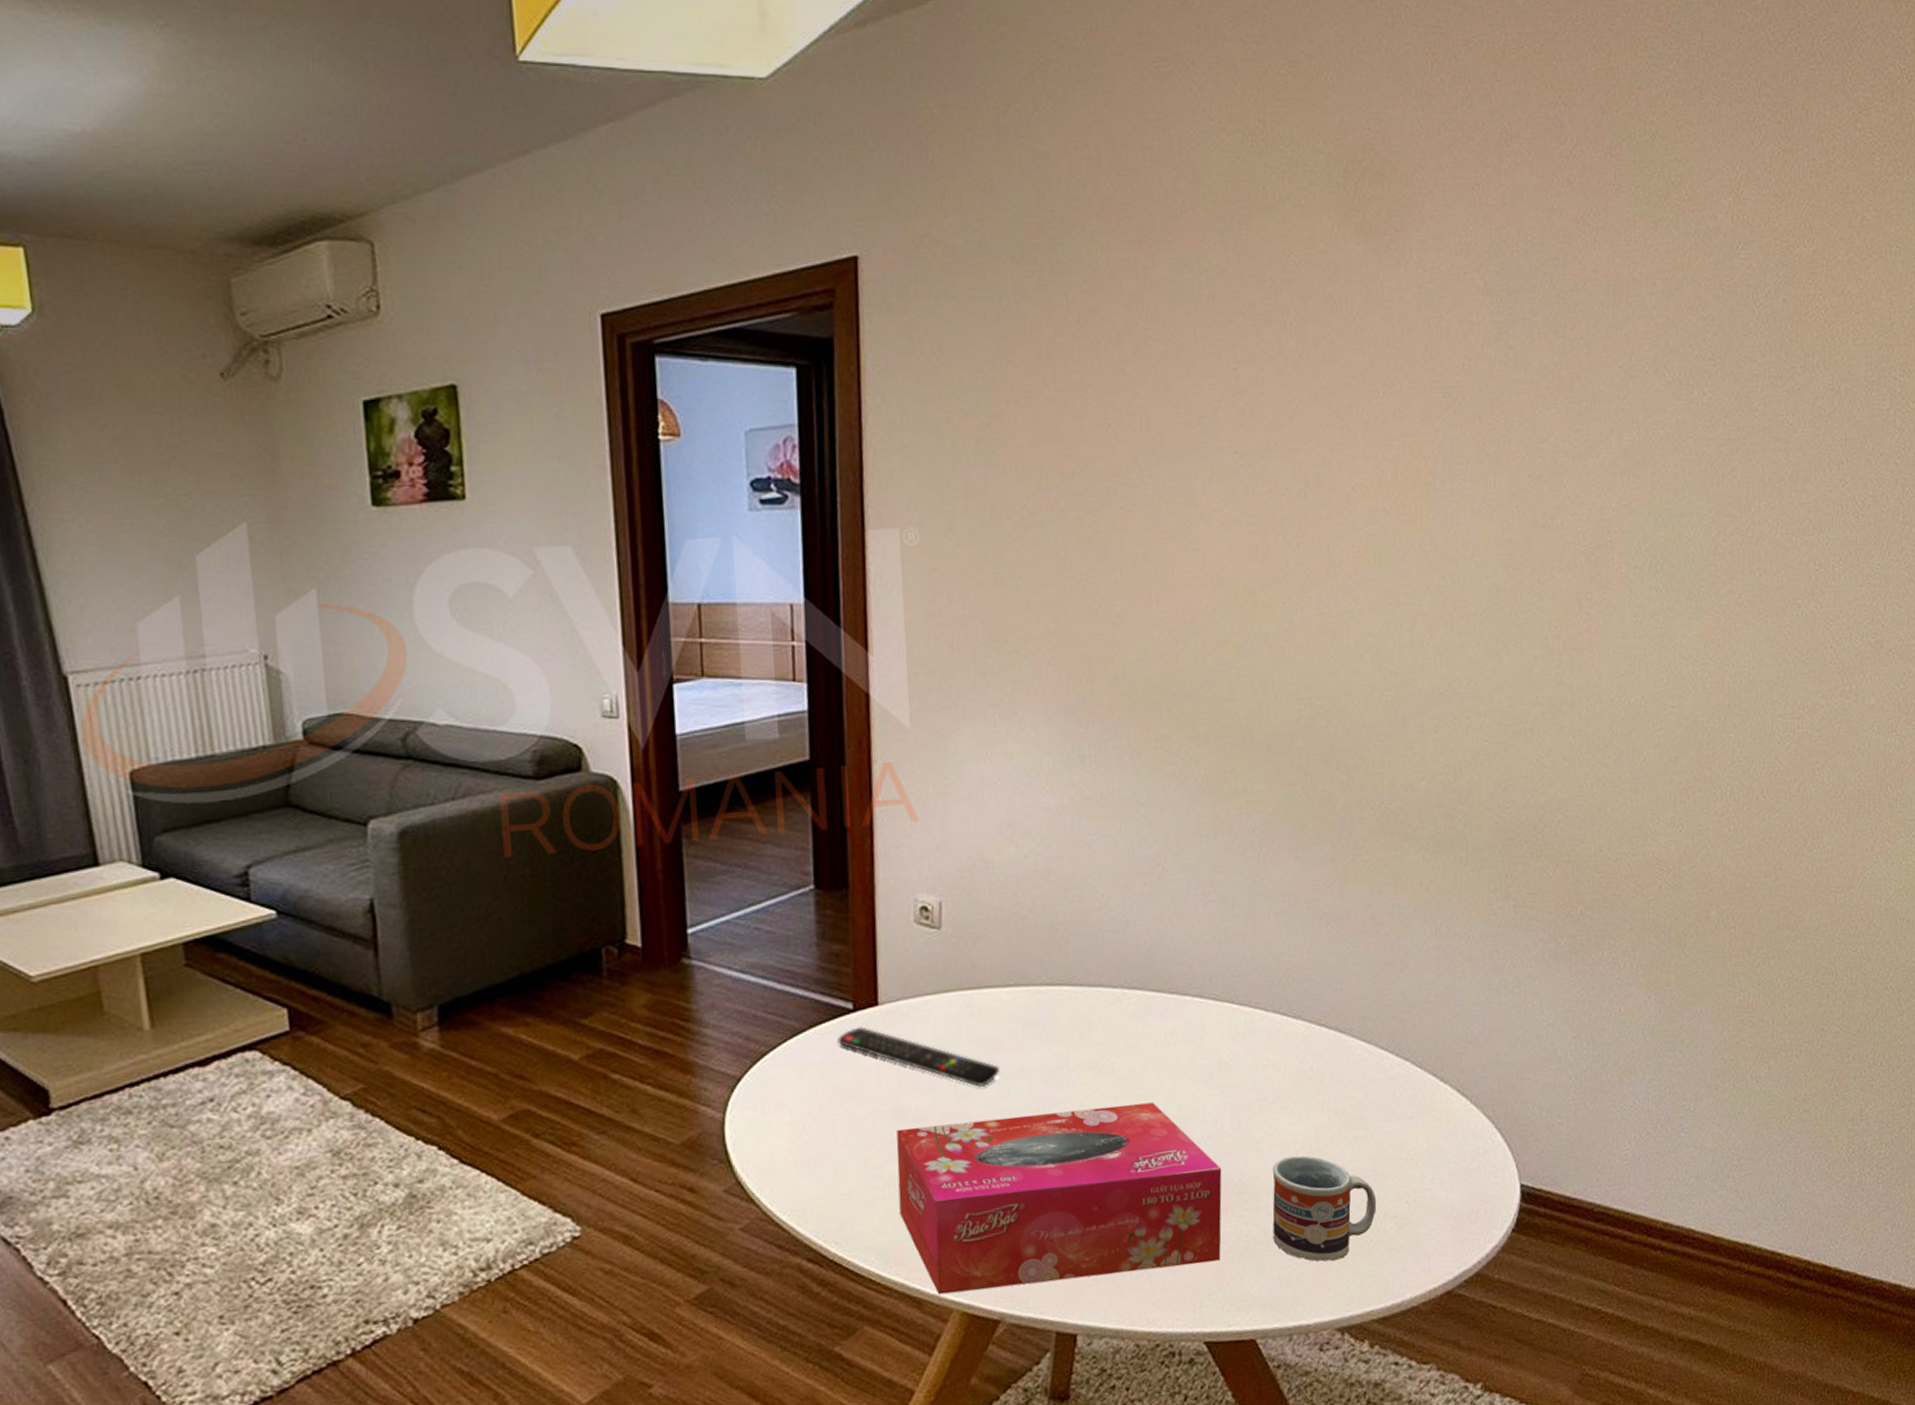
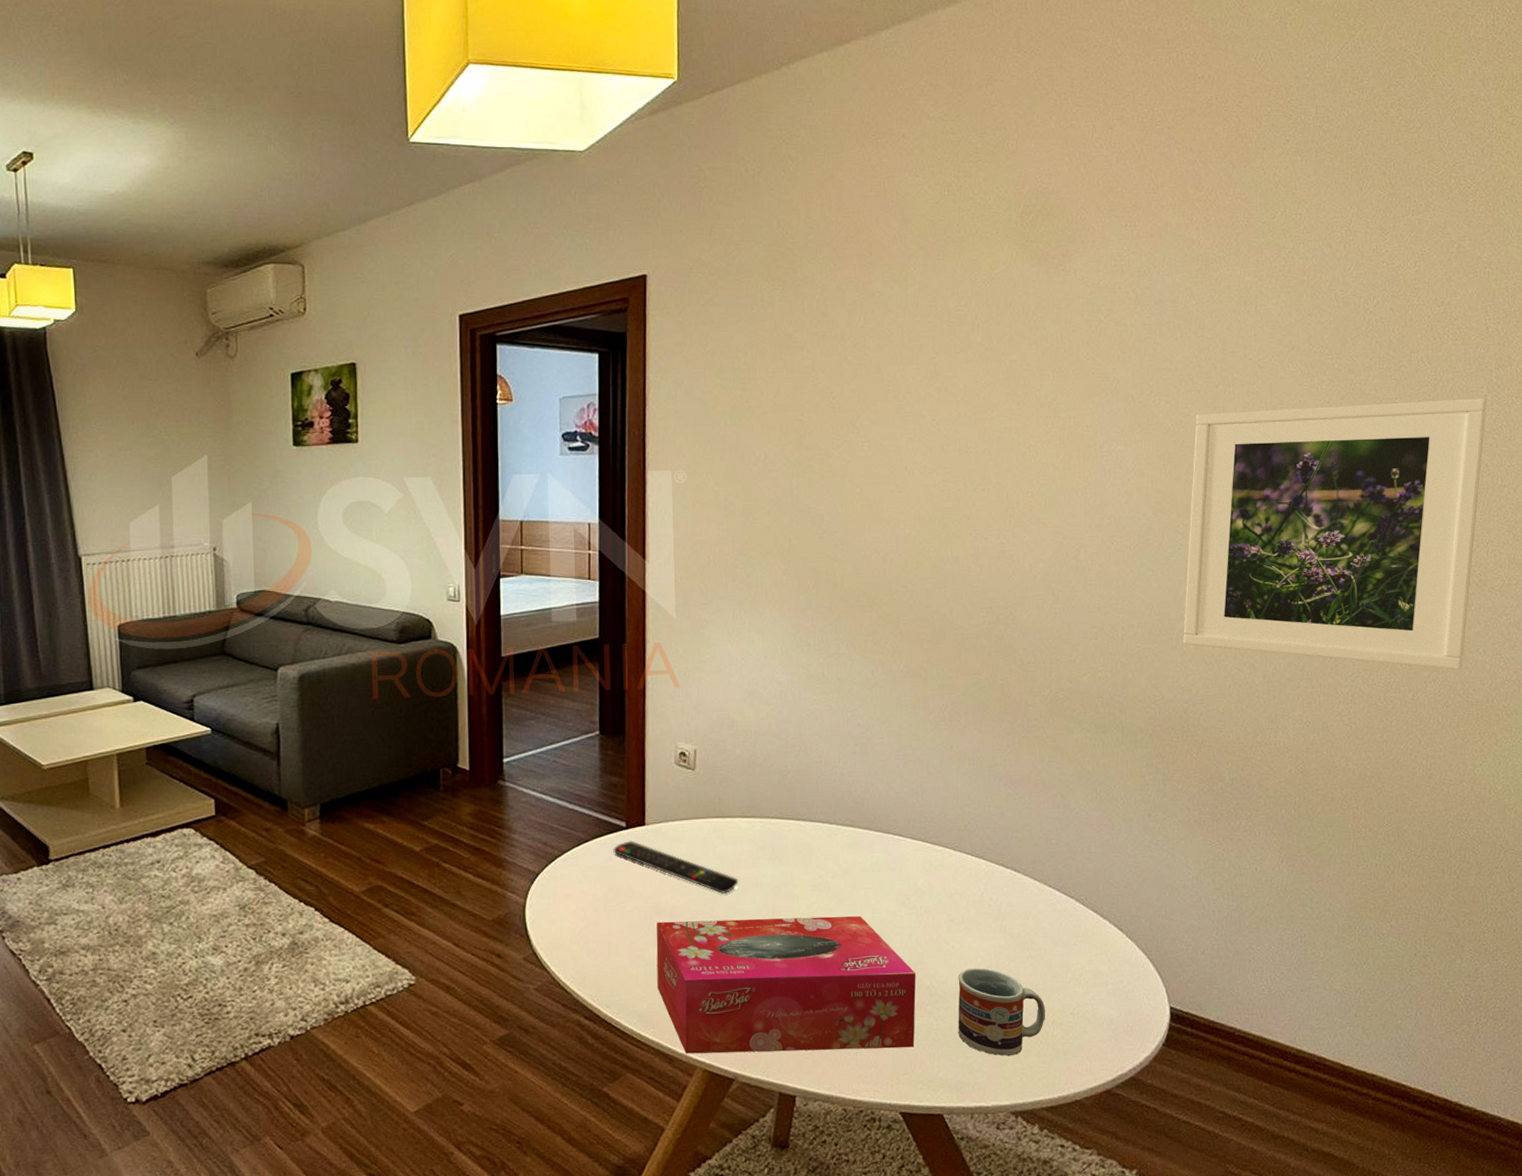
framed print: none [1538,413,1889,753] -> present [1182,398,1487,670]

